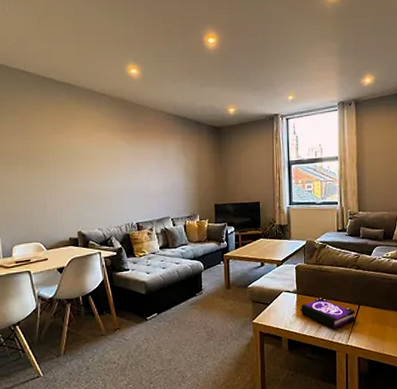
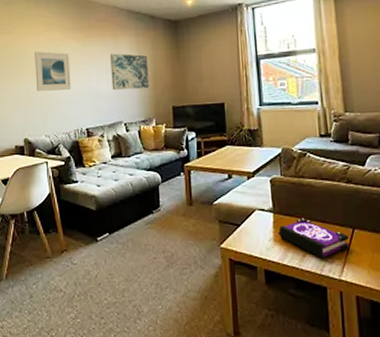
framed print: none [86,151,122,188] -> present [35,51,71,91]
wall art: none [159,155,194,189] -> present [110,53,149,91]

